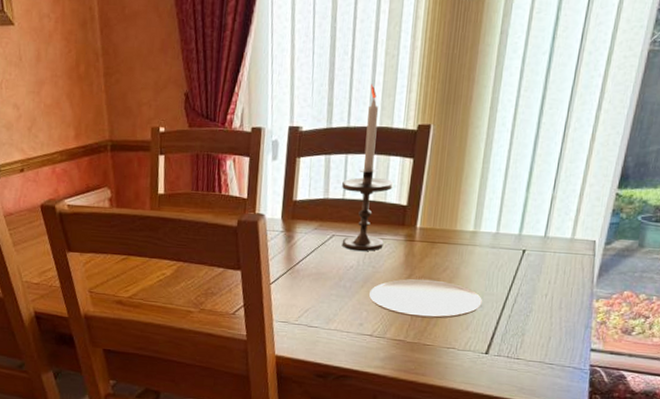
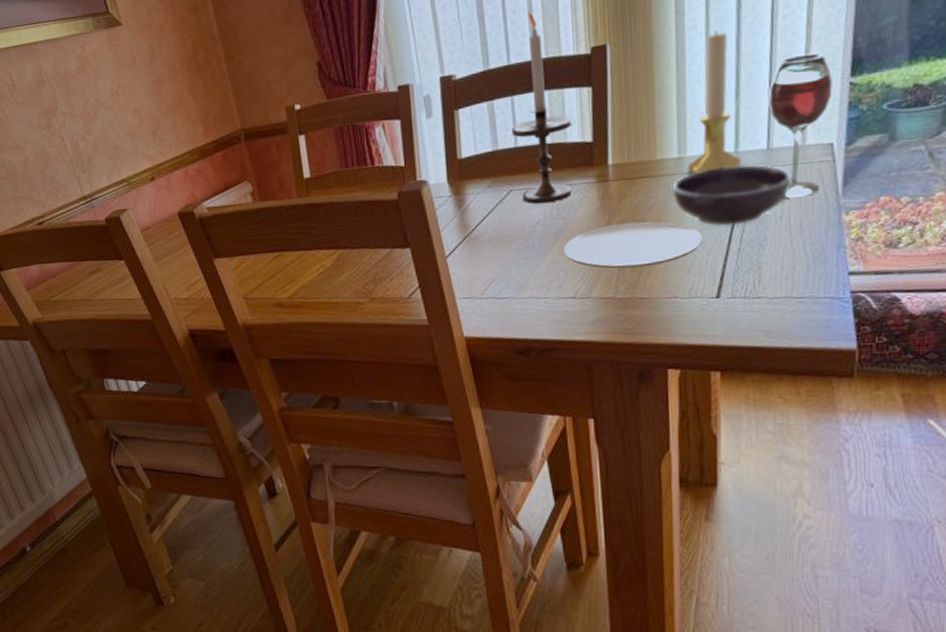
bowl: none [464,245,560,296] -> present [672,164,792,226]
candle holder: none [479,131,528,248] -> present [687,31,741,175]
wineglass: none [551,163,604,281] -> present [768,53,833,198]

